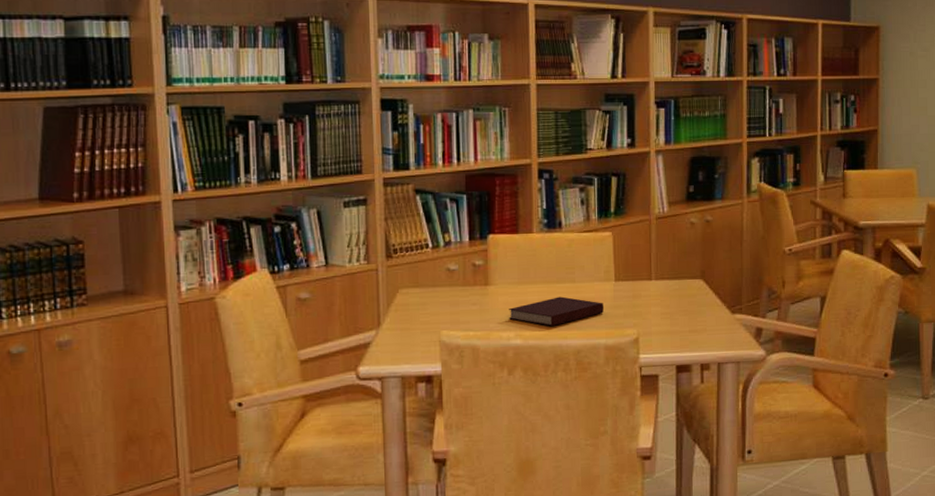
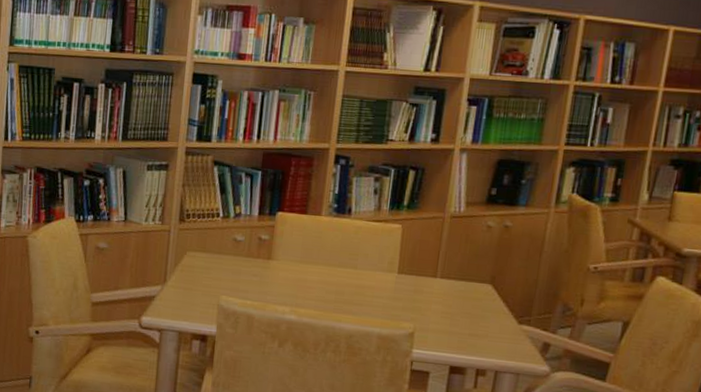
notebook: present [509,296,603,326] -> none [286,280,383,308]

